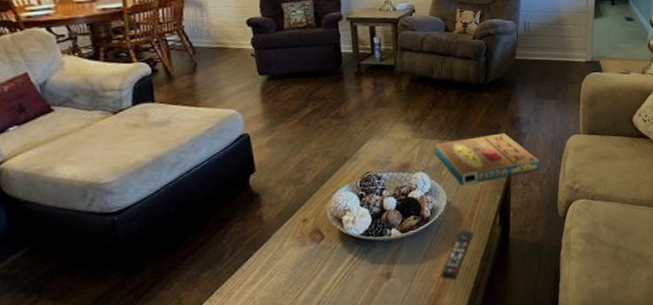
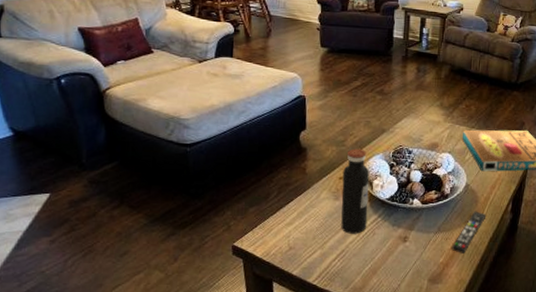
water bottle: none [306,183,343,282] -> present [341,148,370,234]

